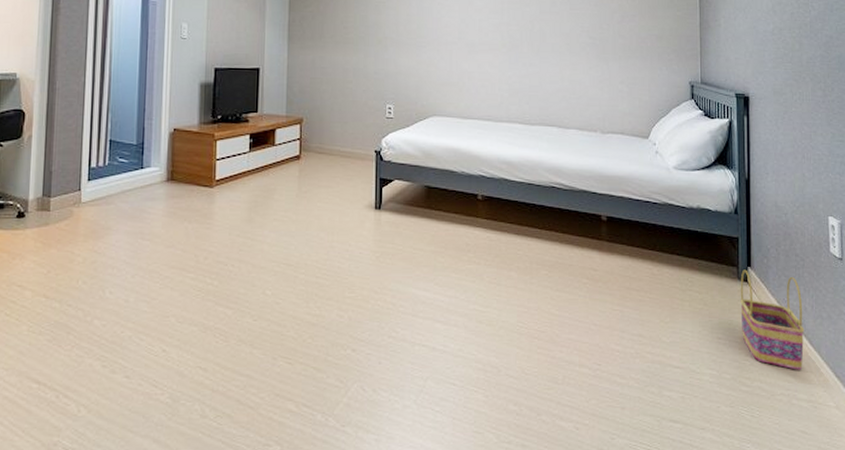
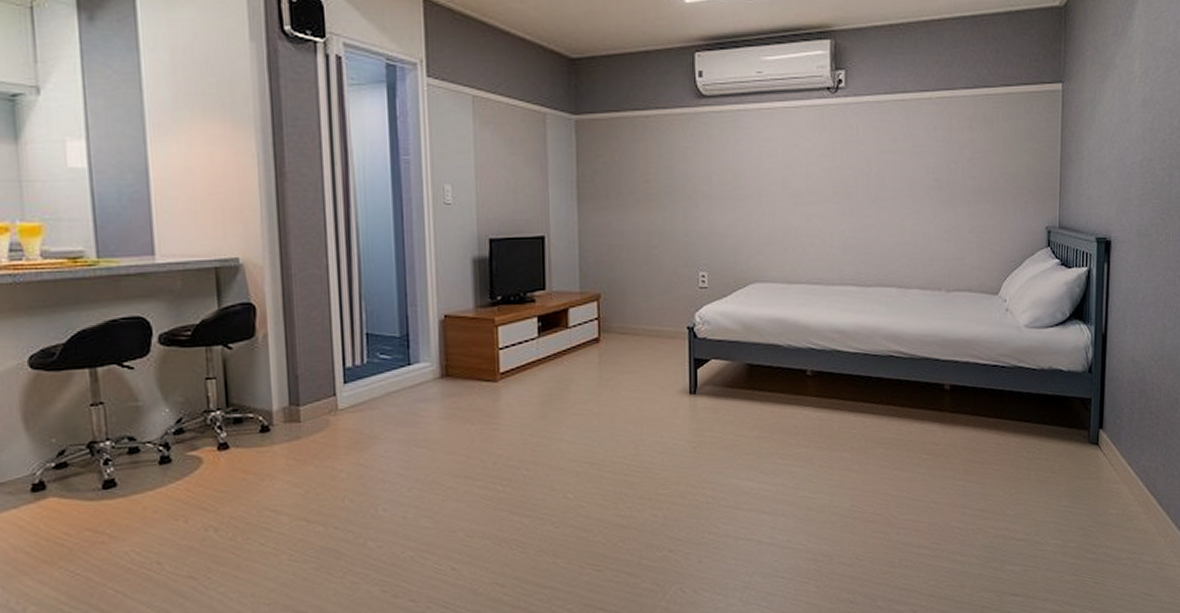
basket: present [740,269,805,370] -> none [1089,432,1155,533]

